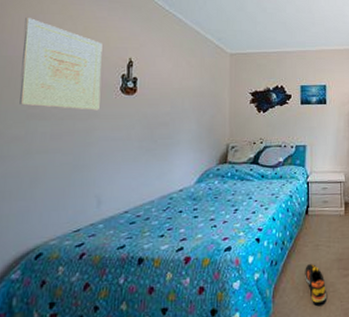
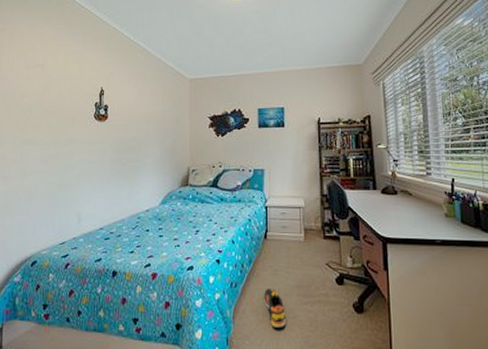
wall art: present [20,18,103,110] -> none [15,55,79,136]

